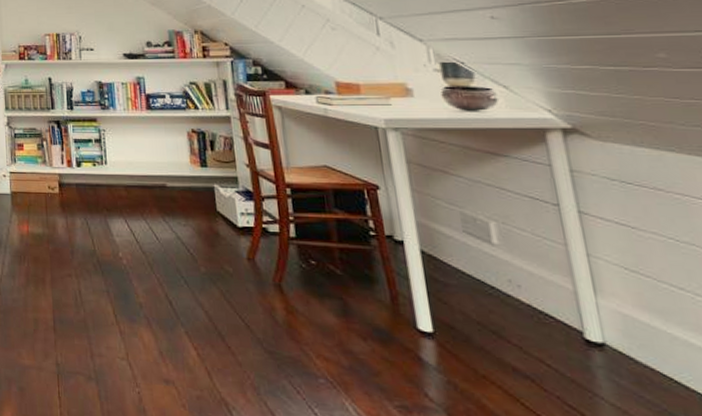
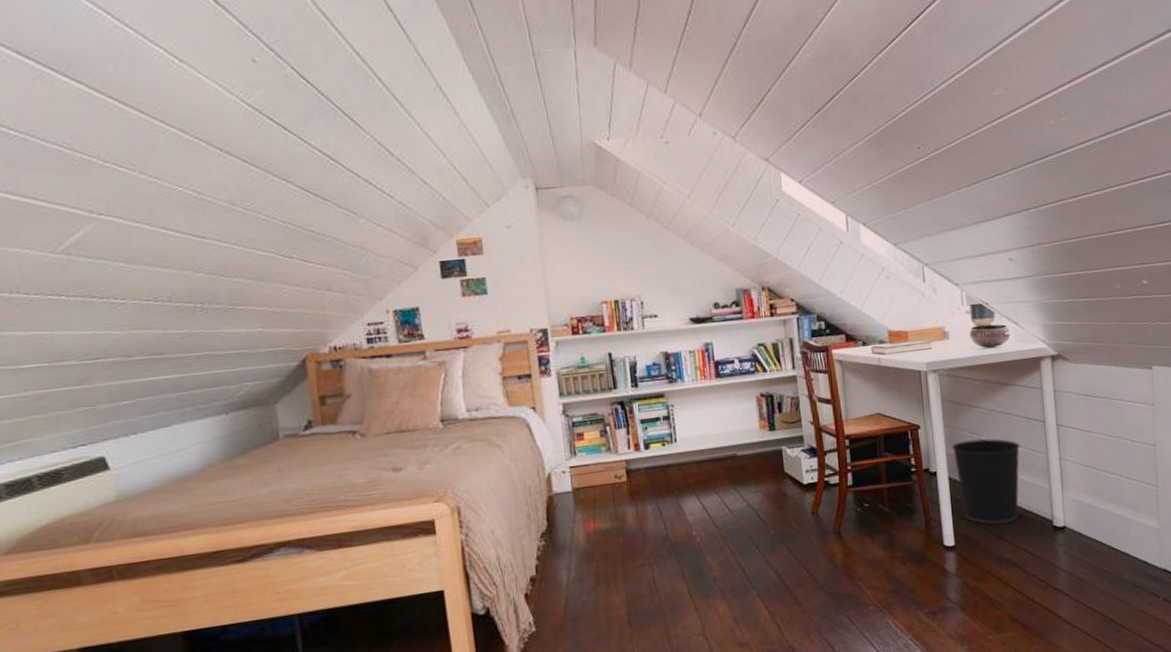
wastebasket: none [422,211,527,322] -> present [951,438,1021,525]

